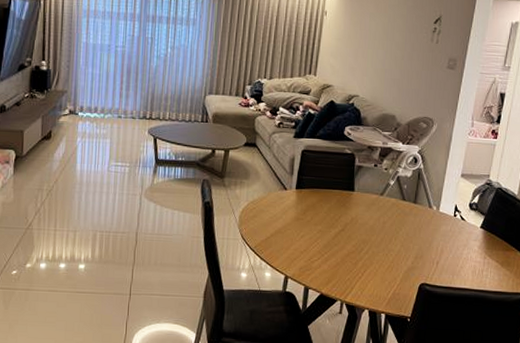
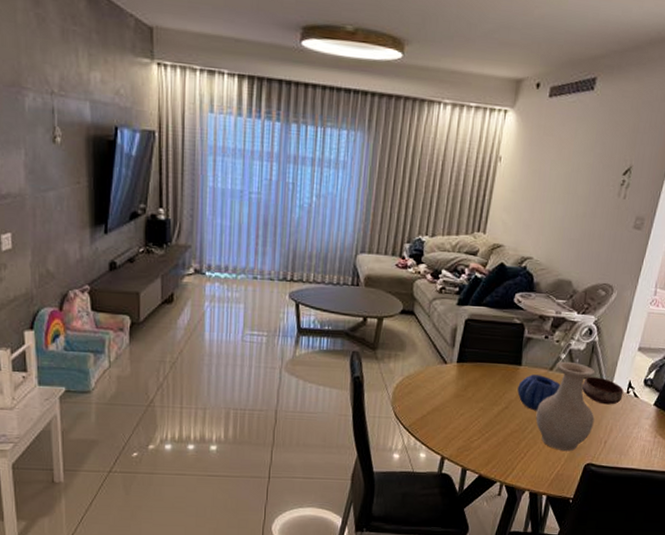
decorative bowl: none [352,199,391,233] -> present [517,374,561,411]
vase: none [370,187,425,271] -> present [536,361,596,451]
bowl: none [412,201,451,228] -> present [582,376,624,405]

